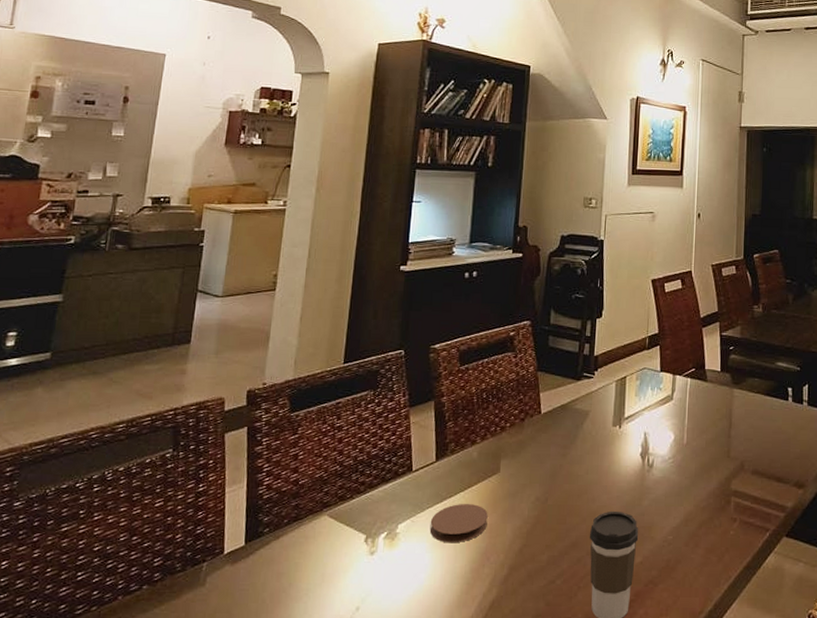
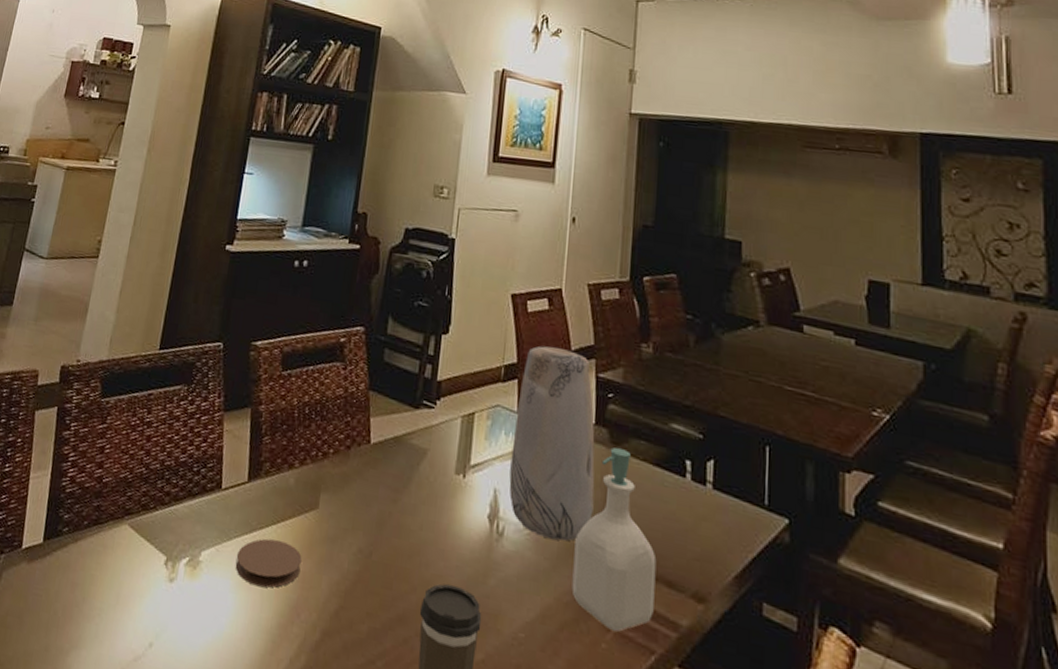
vase: none [656,317,722,462] -> present [509,346,595,541]
soap bottle: none [707,387,769,520] -> present [571,447,657,632]

